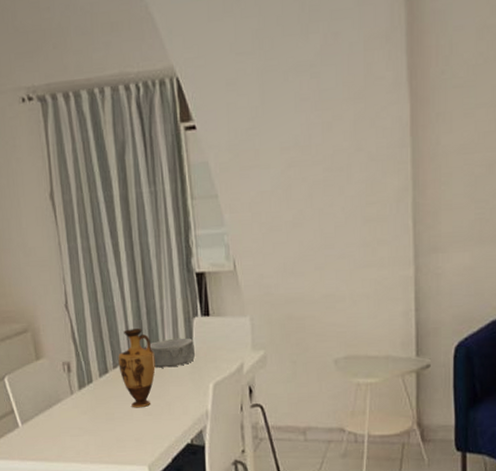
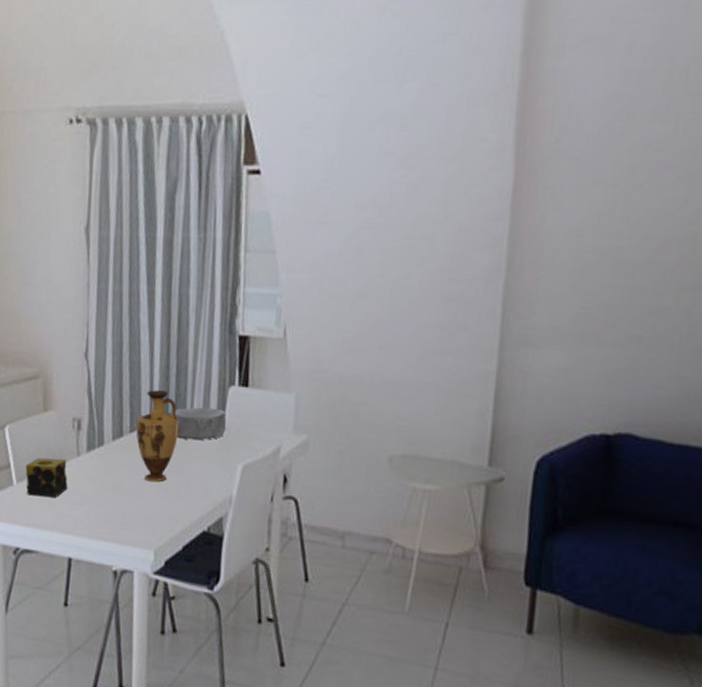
candle: none [27,399,67,434] -> present [25,457,68,497]

